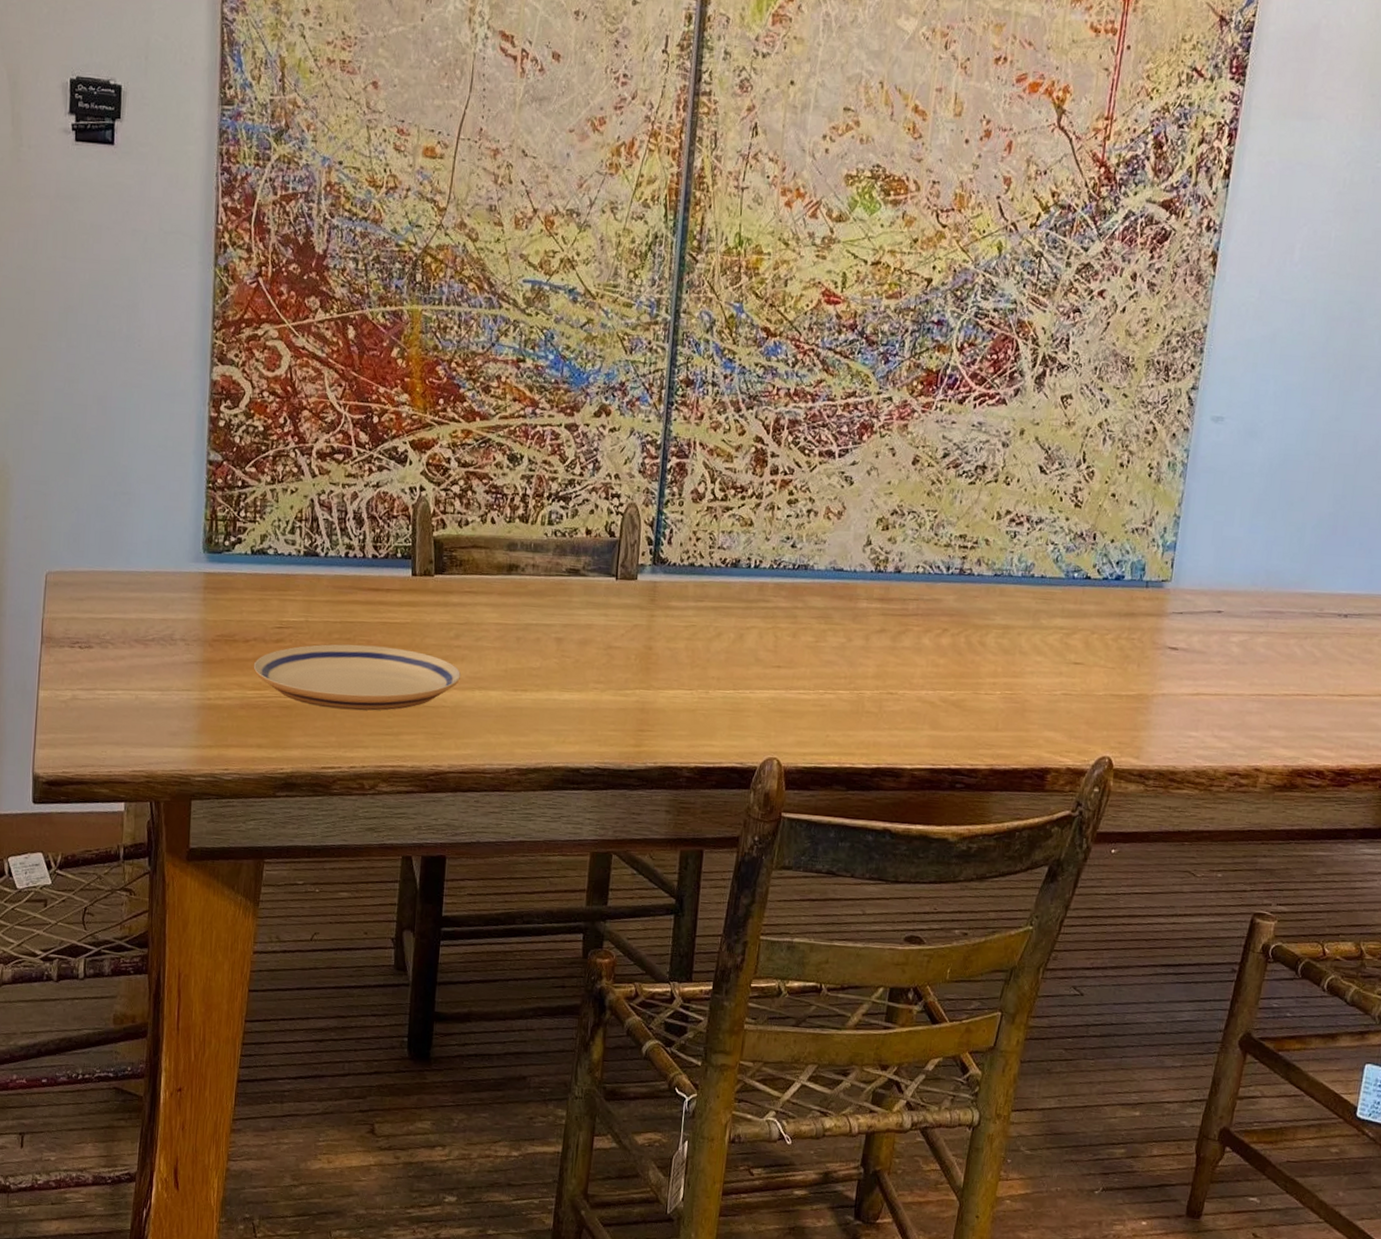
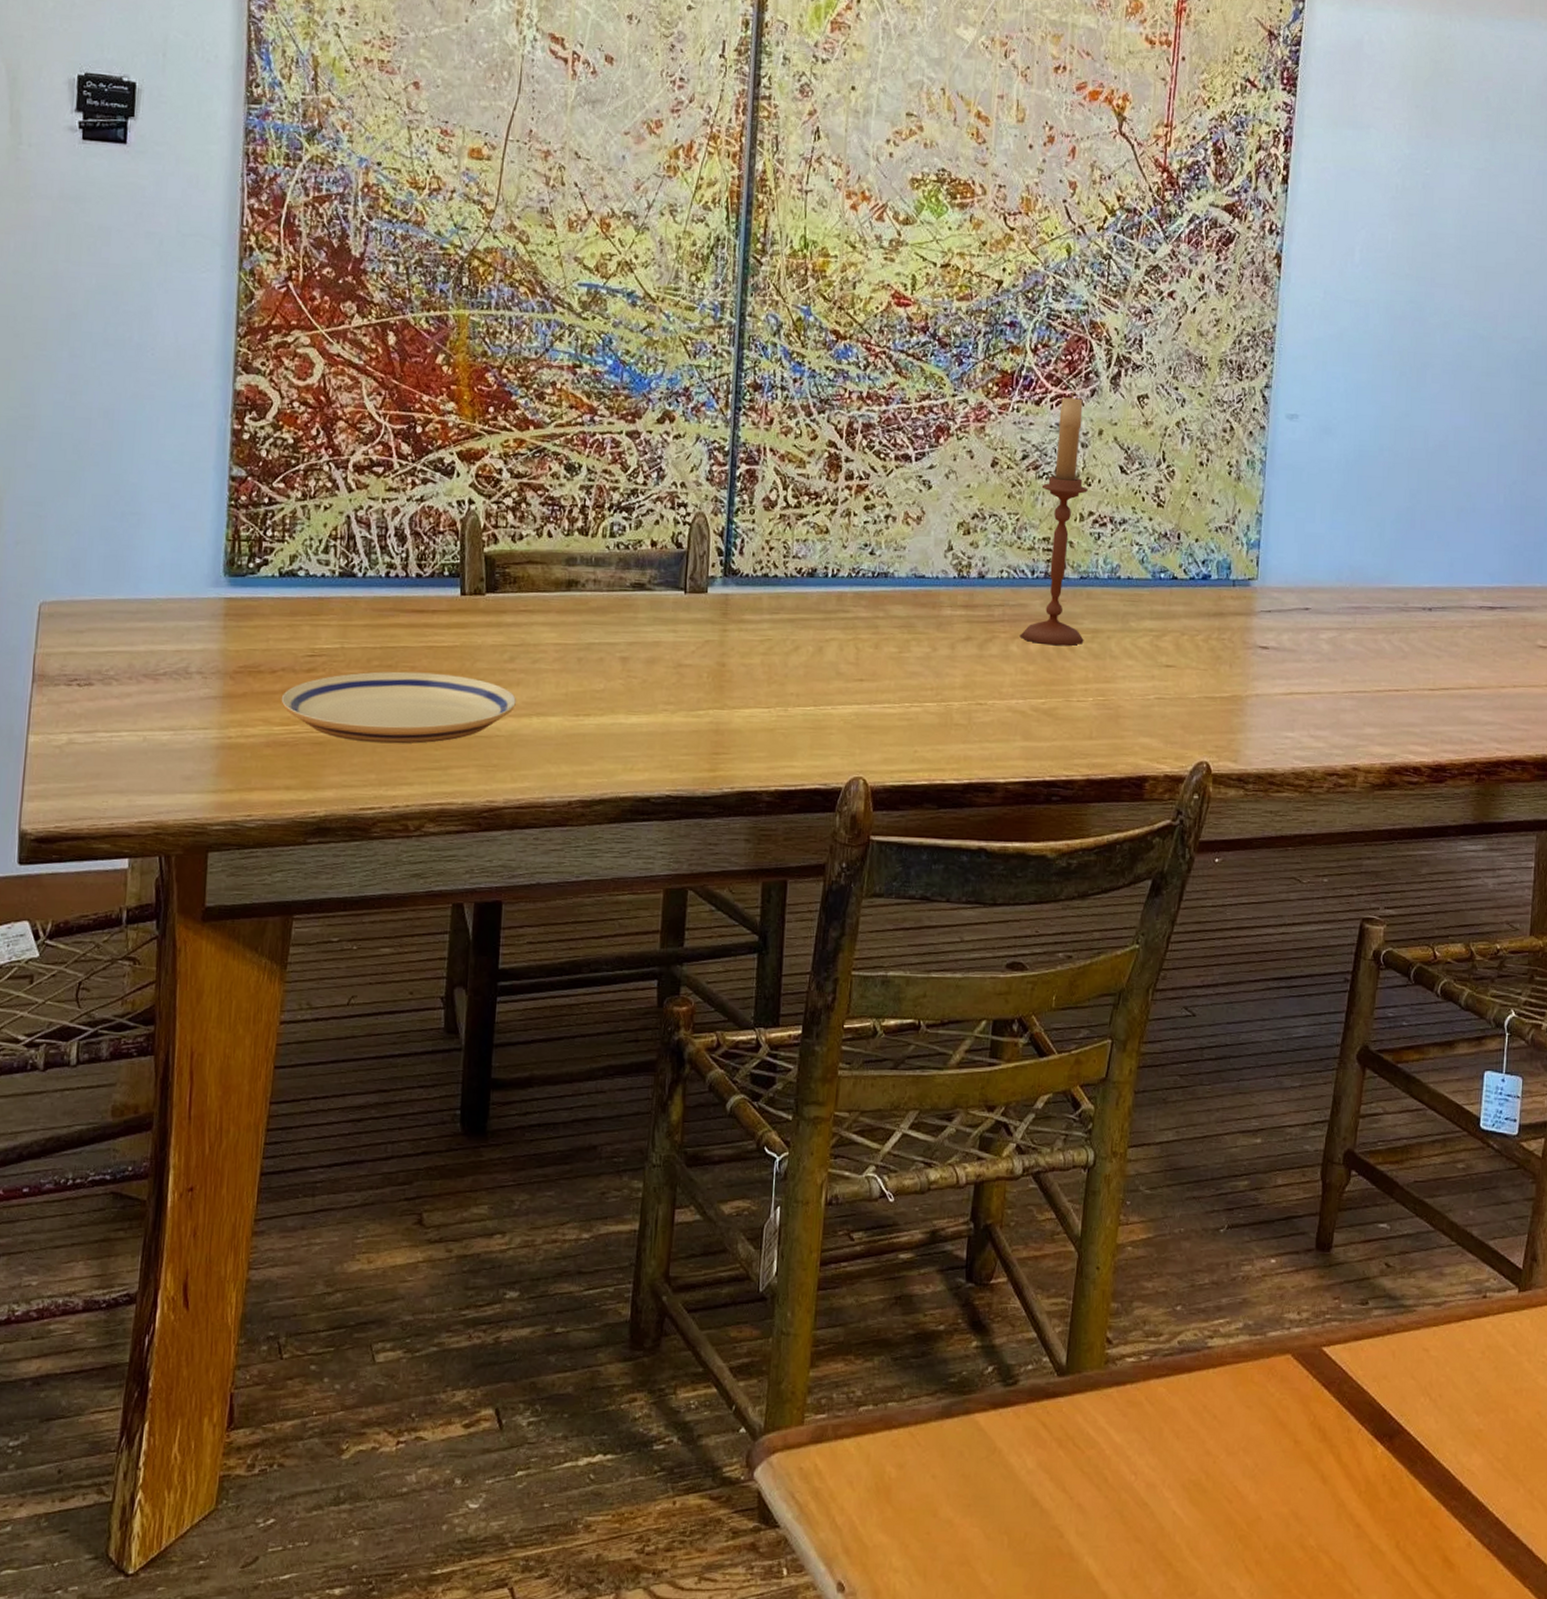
candlestick: none [932,390,1006,641] -> present [1019,390,1088,646]

